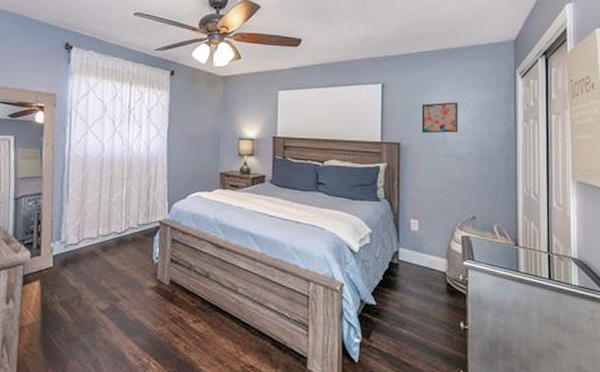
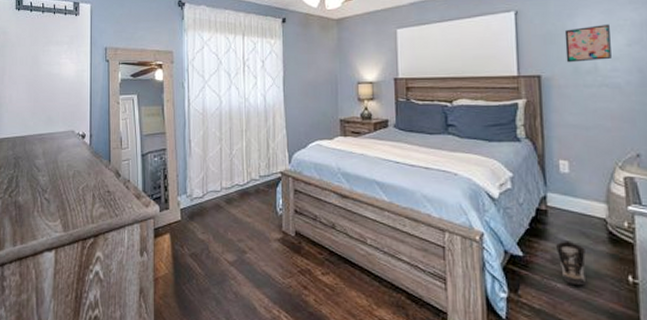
shoe: none [403,291,427,332] -> present [555,241,586,286]

